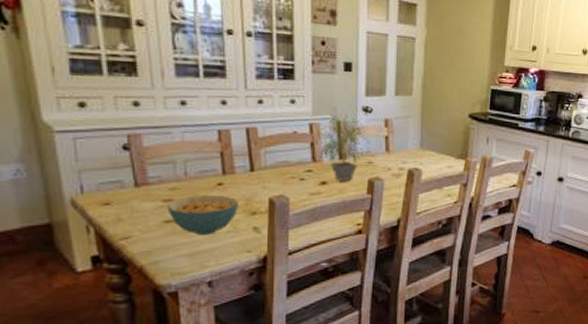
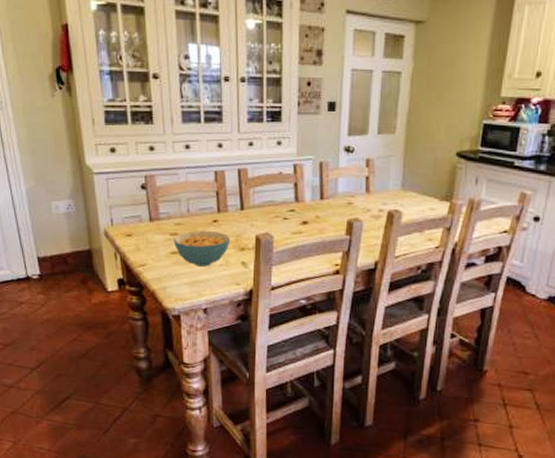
potted plant: present [313,107,370,182] -> none [297,147,351,222]

